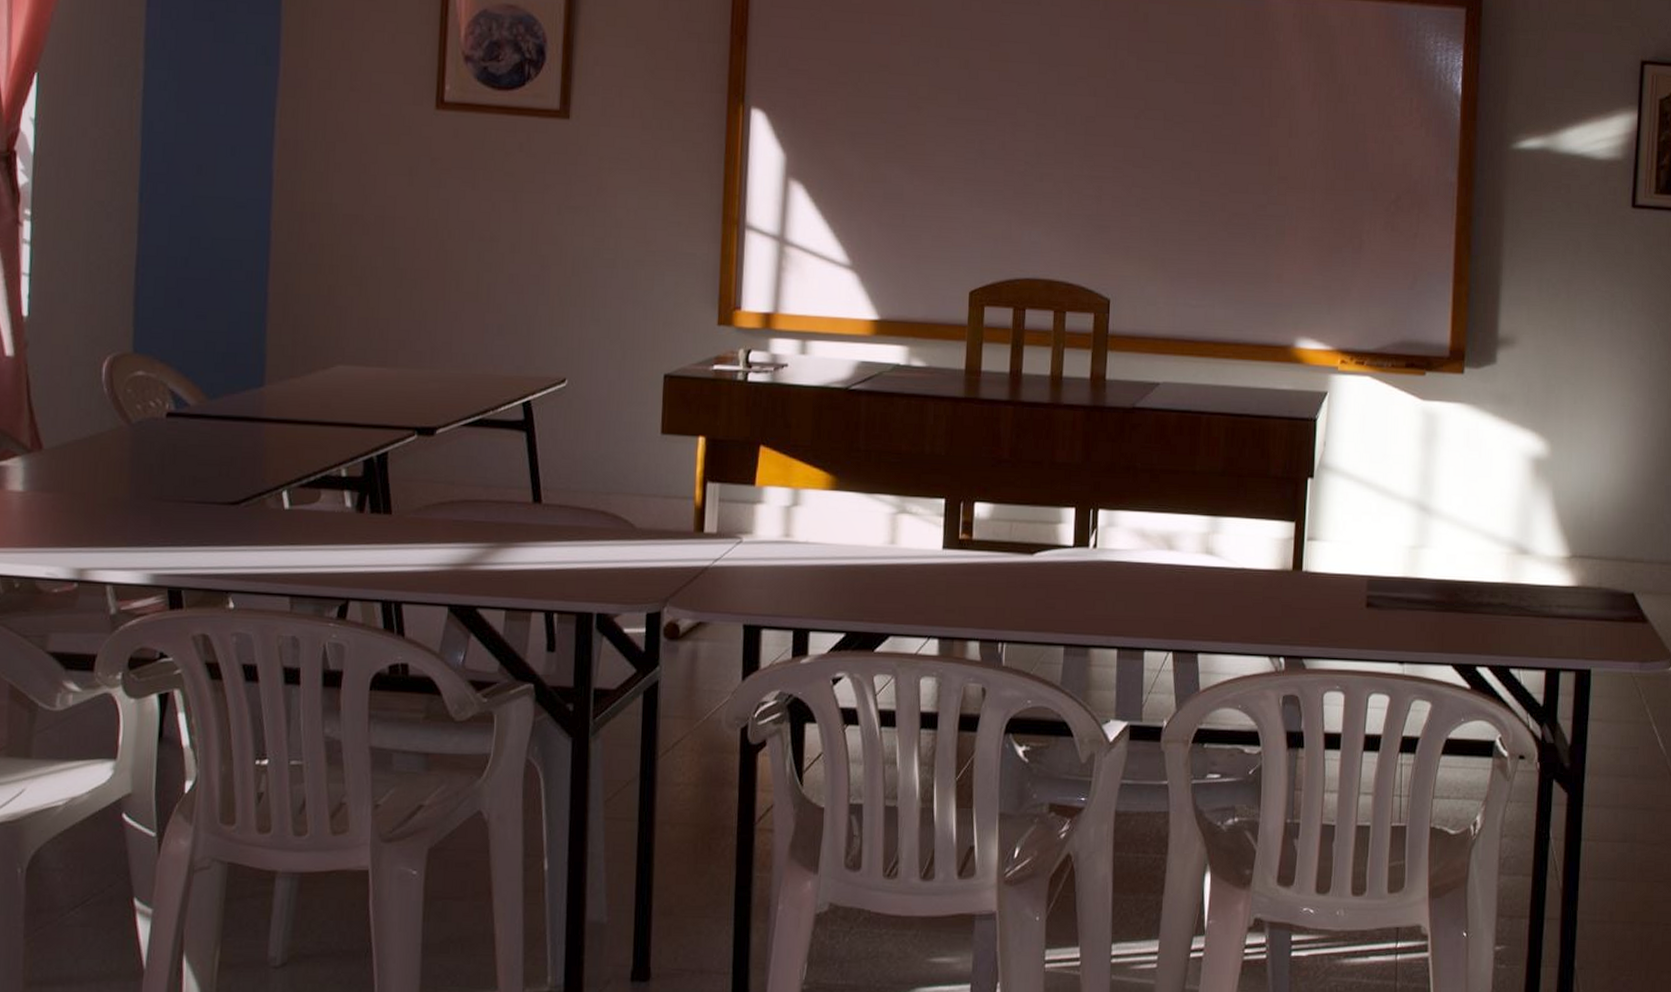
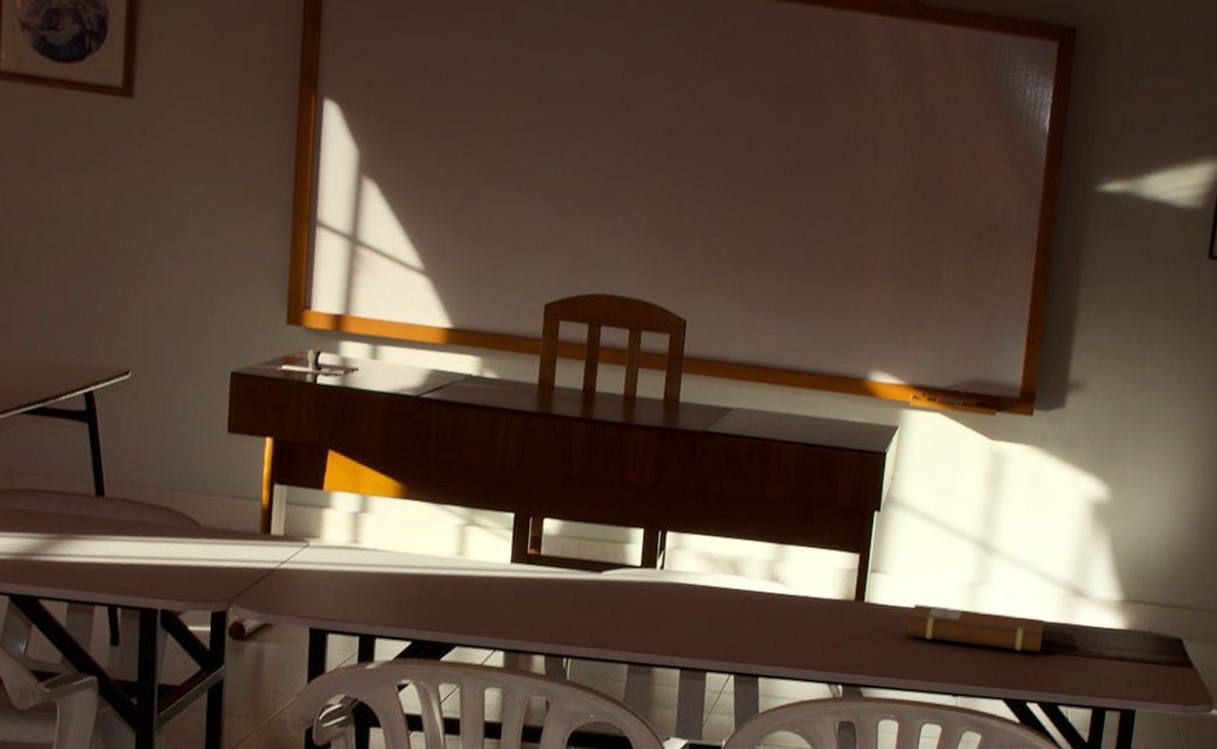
notebook: none [1342,570,1490,614] -> present [902,604,1045,652]

